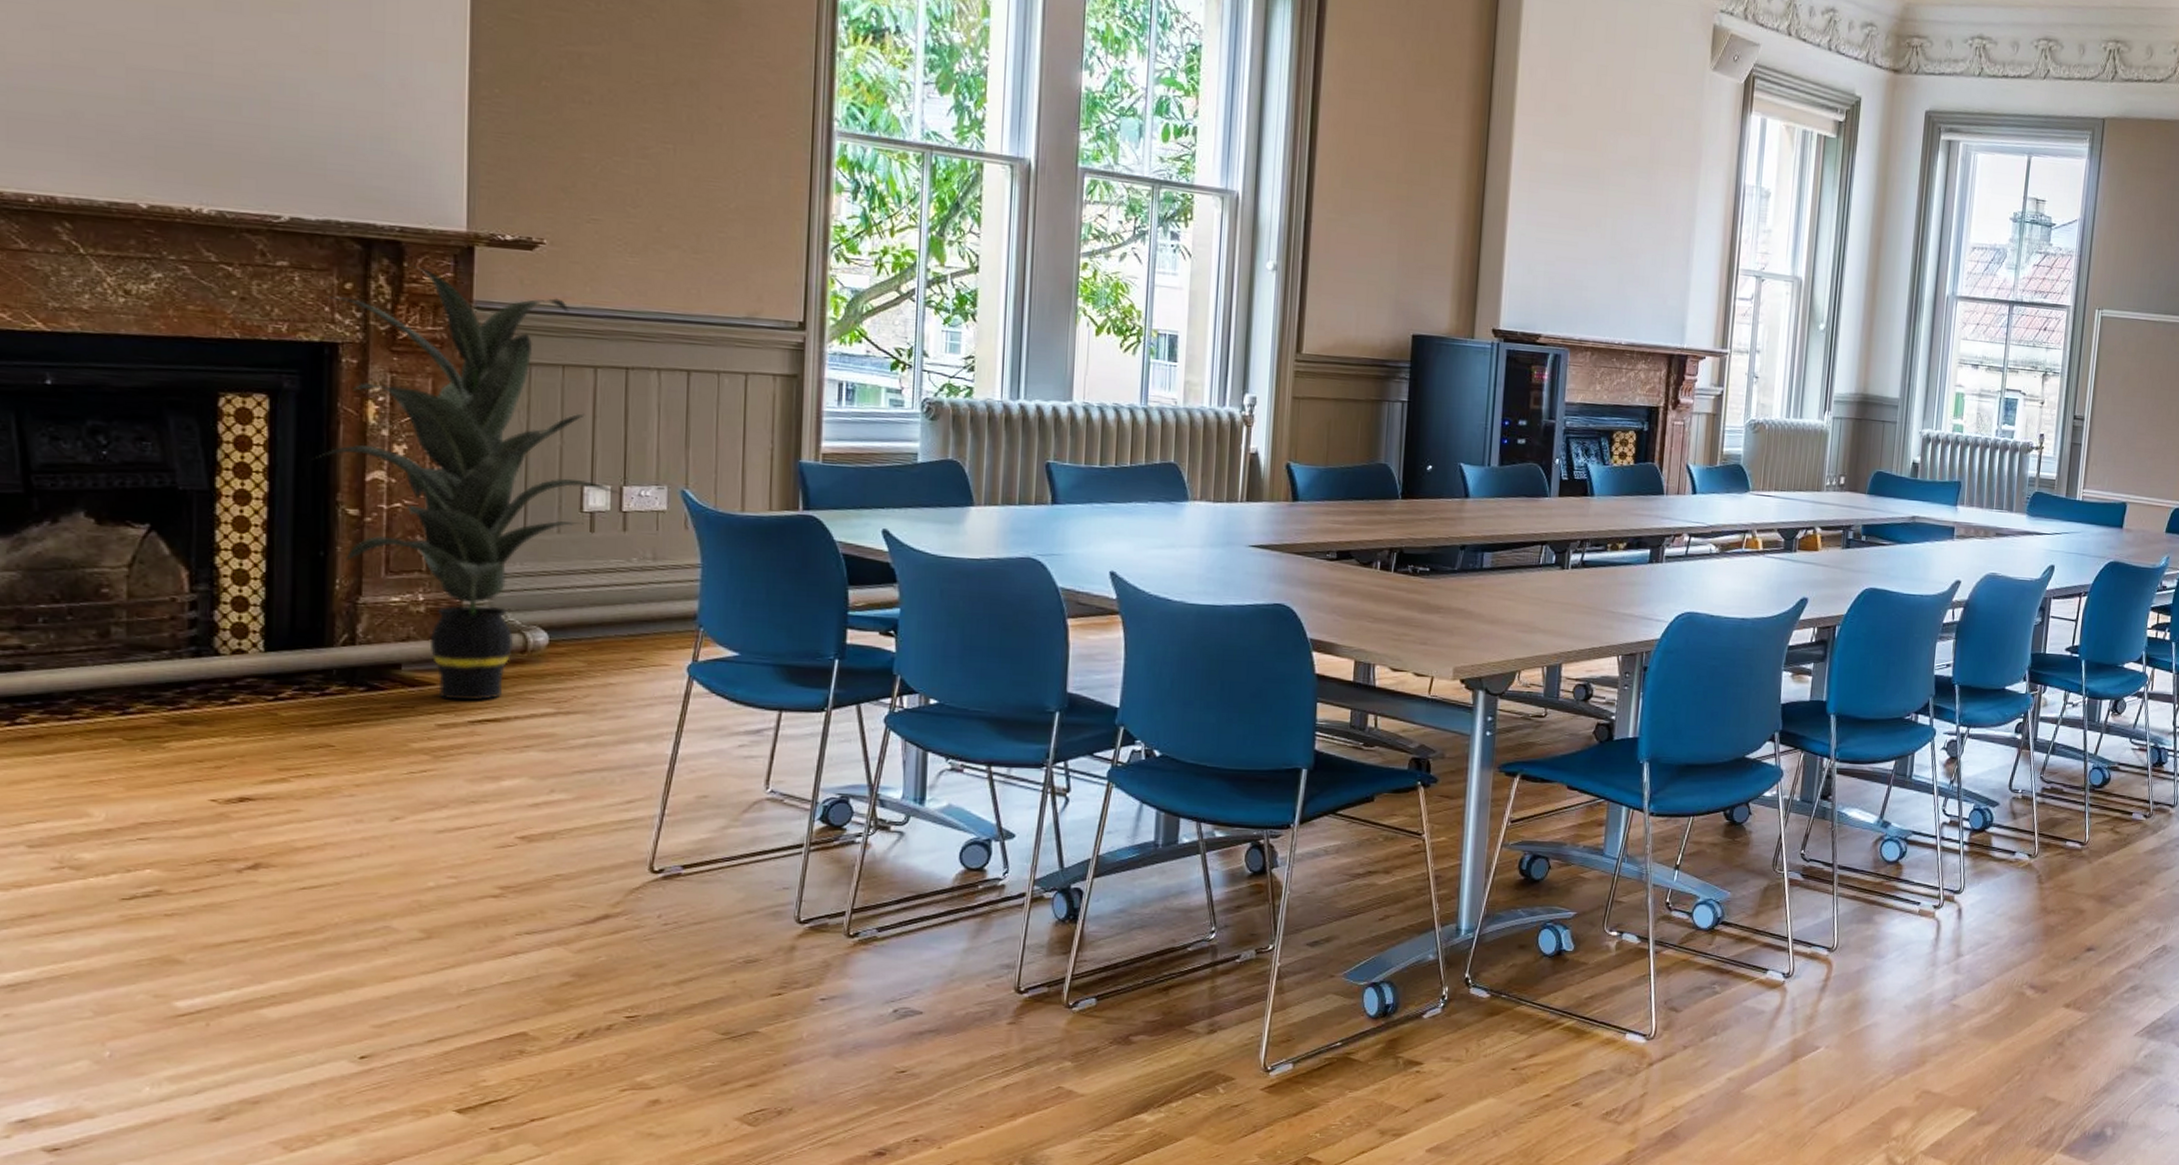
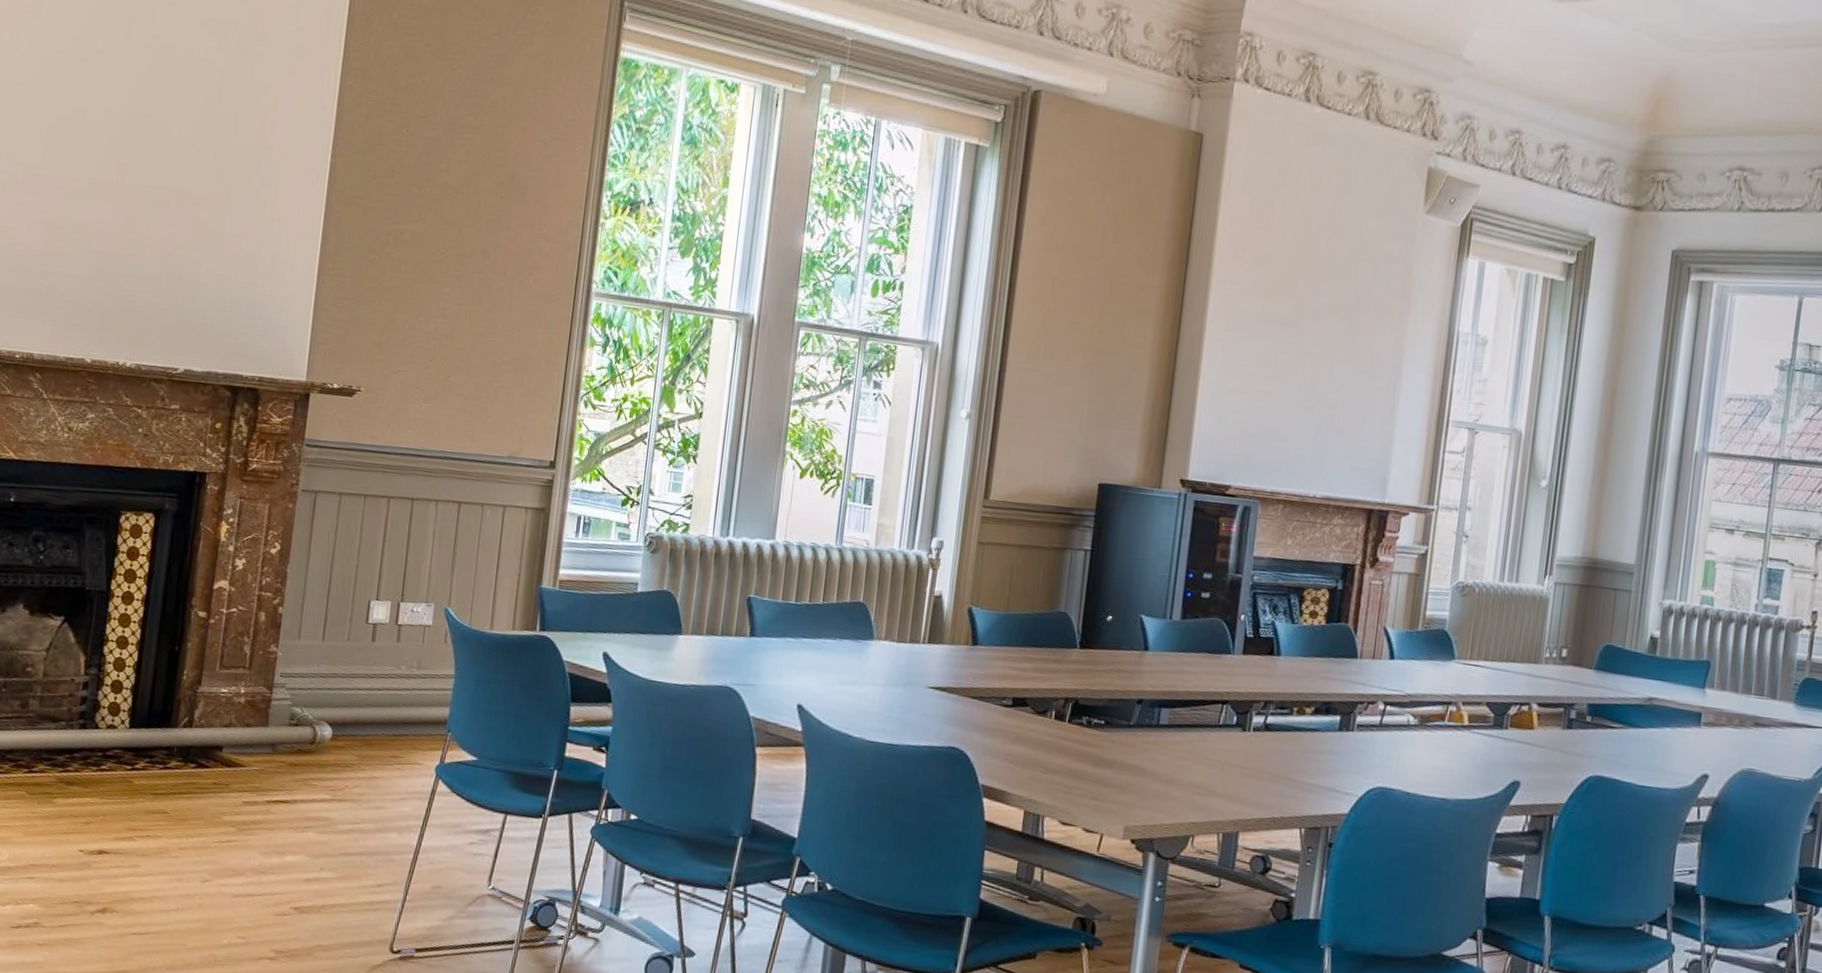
indoor plant: present [310,263,627,701] -> none [177,407,403,784]

